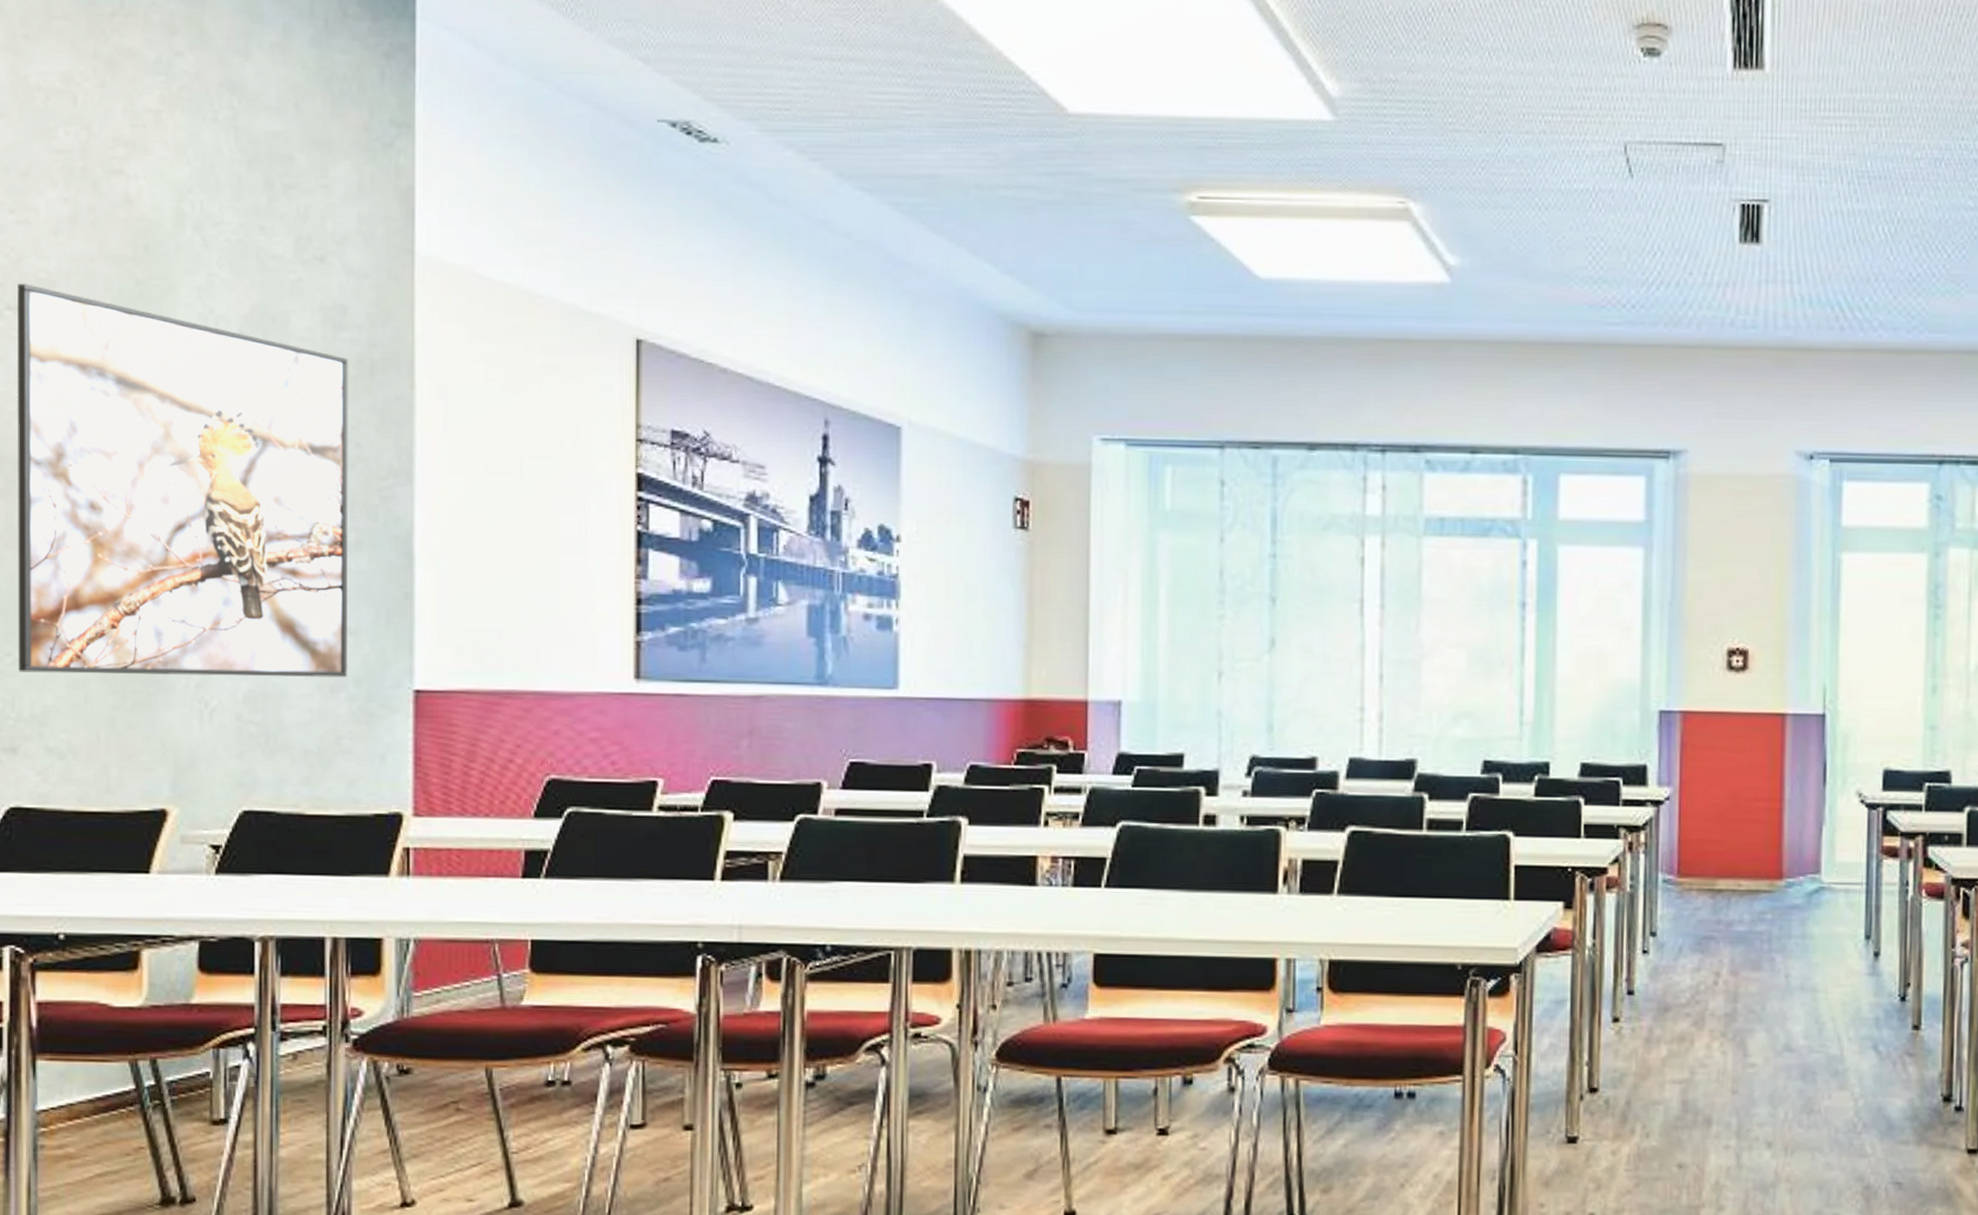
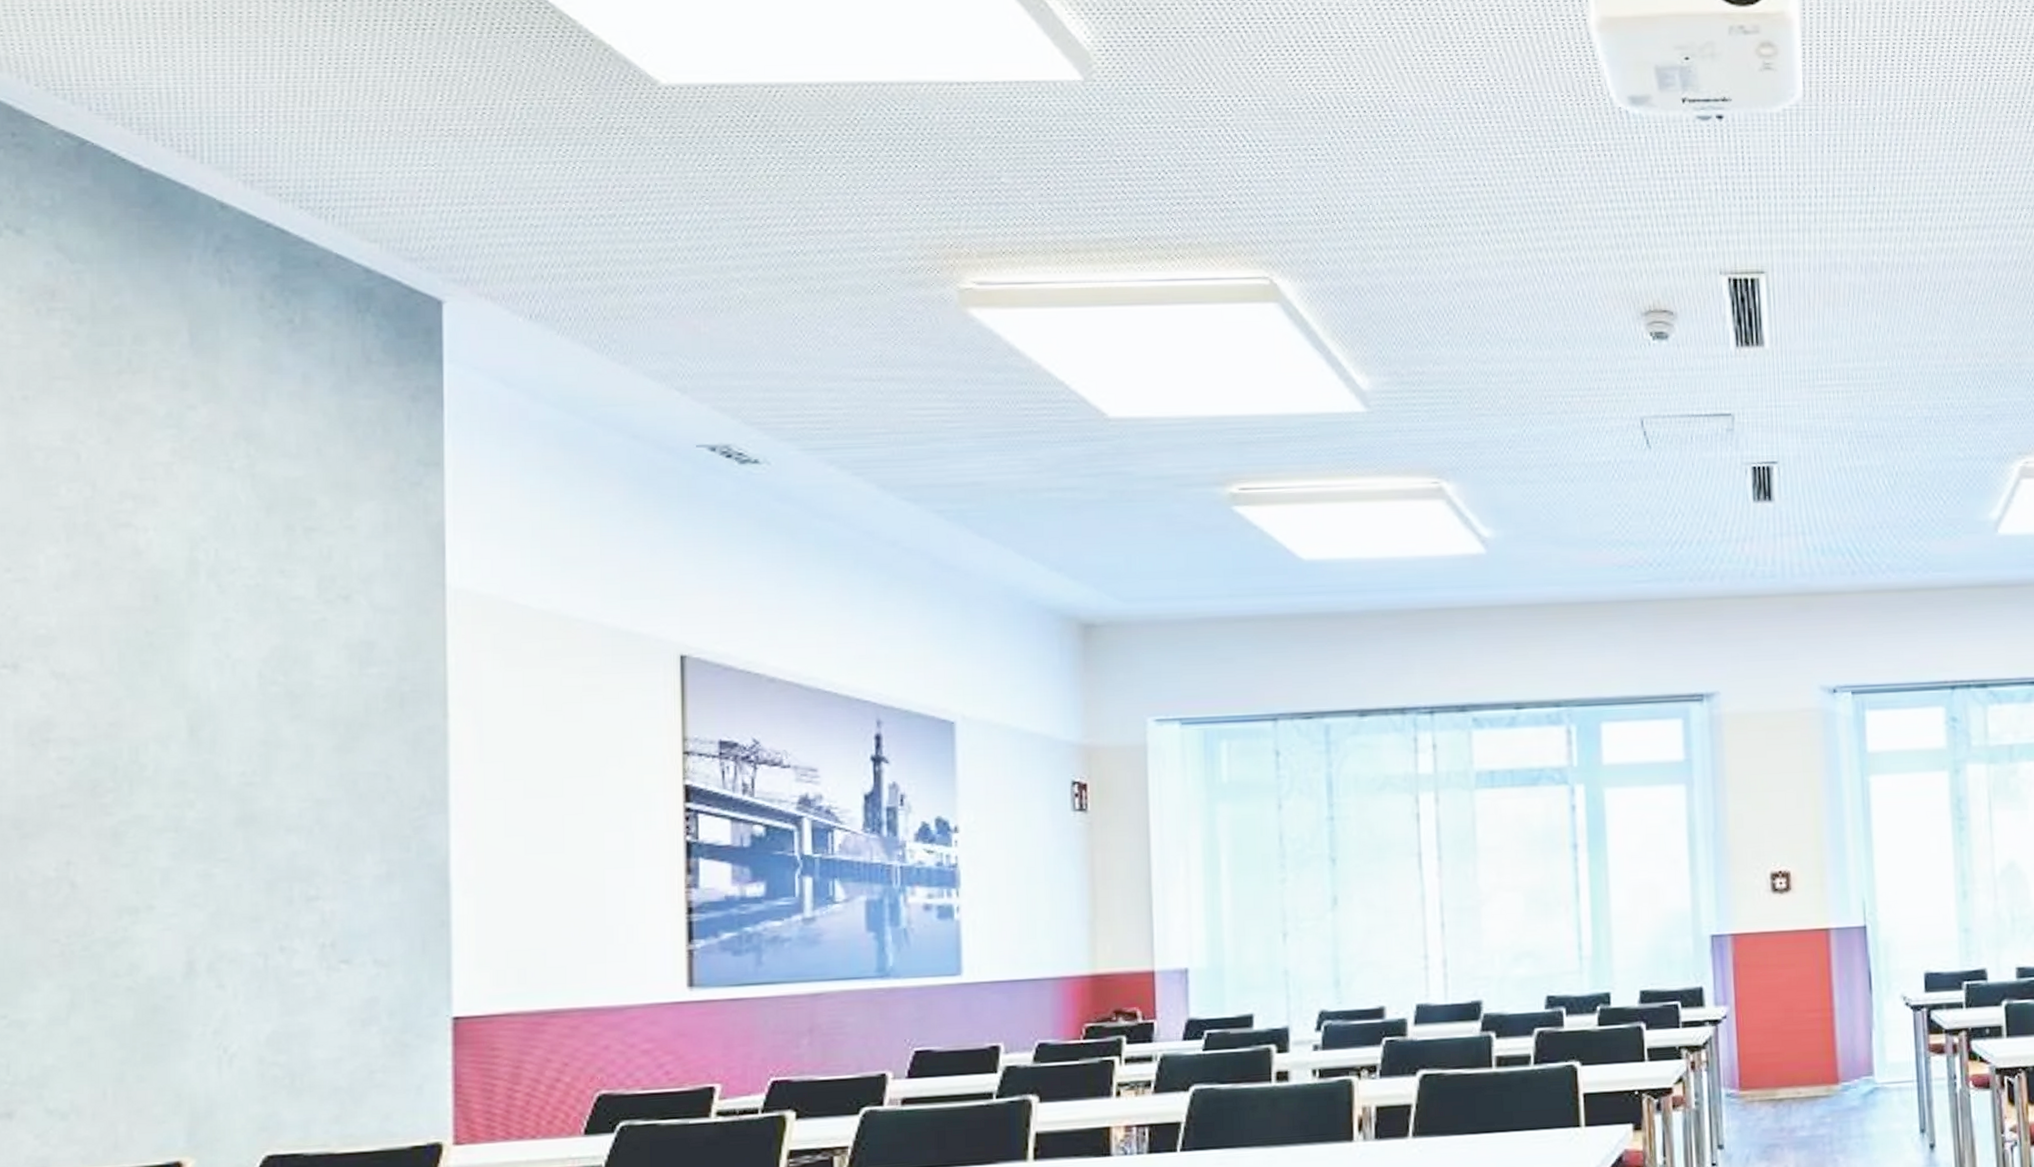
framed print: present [16,282,349,678] -> none [13,640,380,1034]

